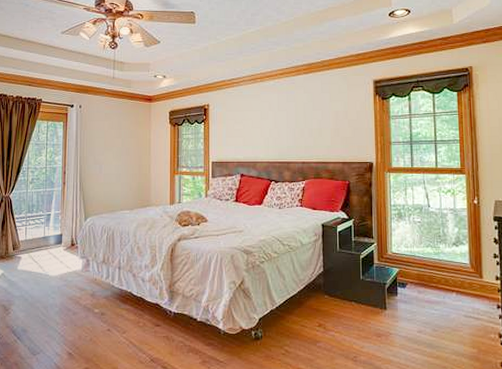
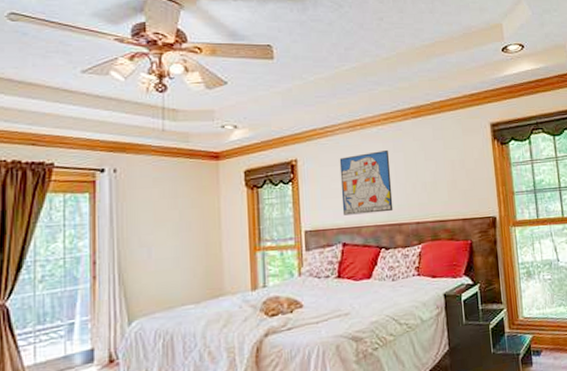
wall art: none [242,100,284,152] -> present [339,151,394,215]

